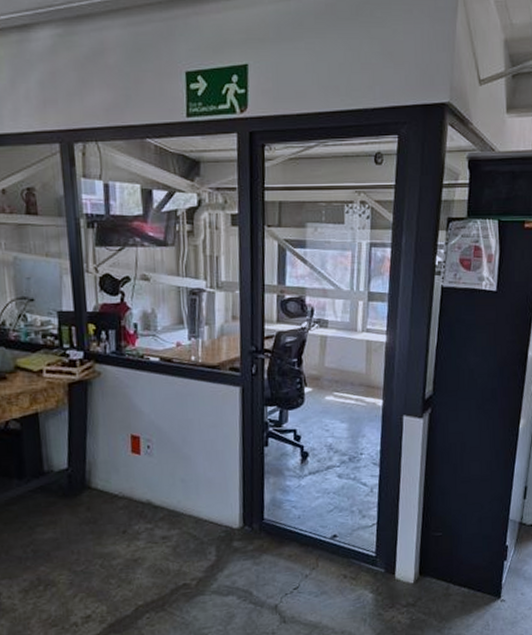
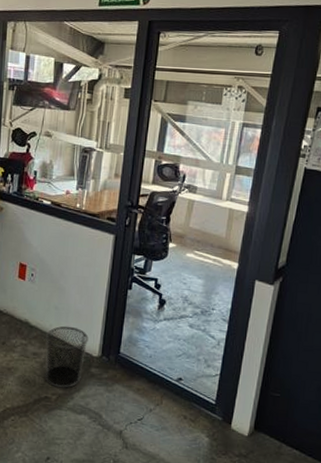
waste bin: none [173,499,226,571] -> present [45,326,89,388]

